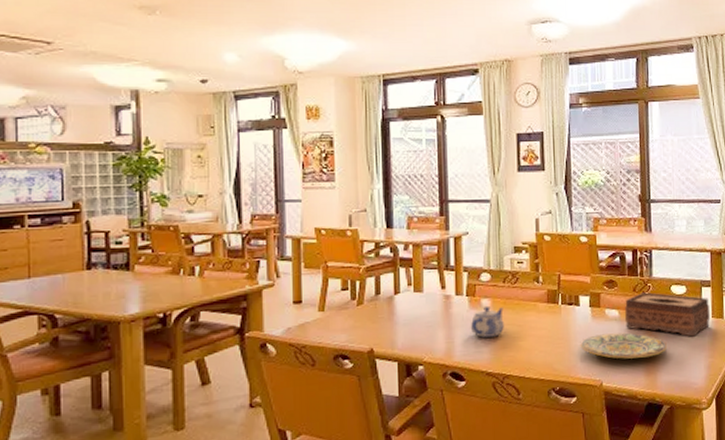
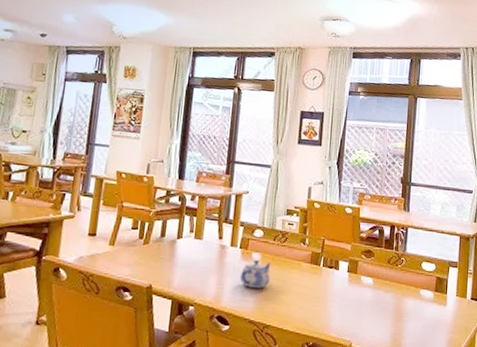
plate: present [580,332,668,359] -> none [335,298,414,325]
tissue box: present [625,292,711,337] -> none [378,265,455,312]

